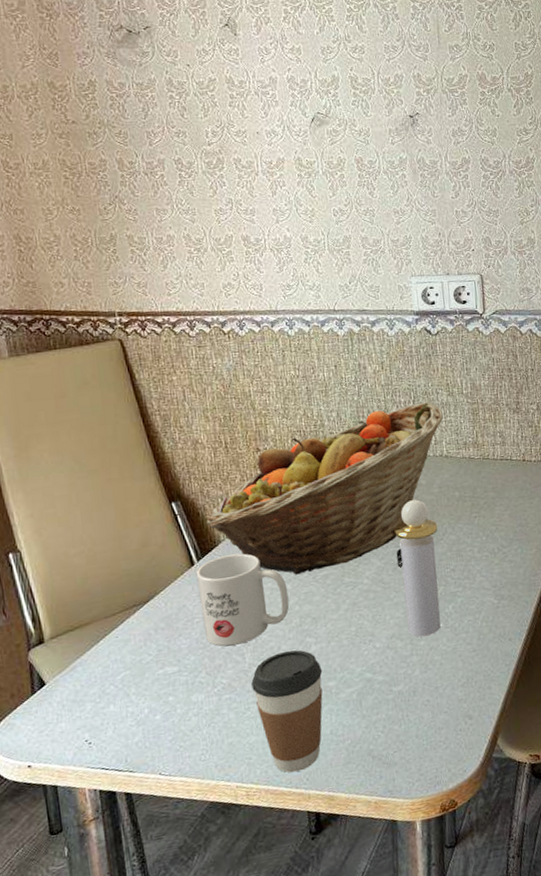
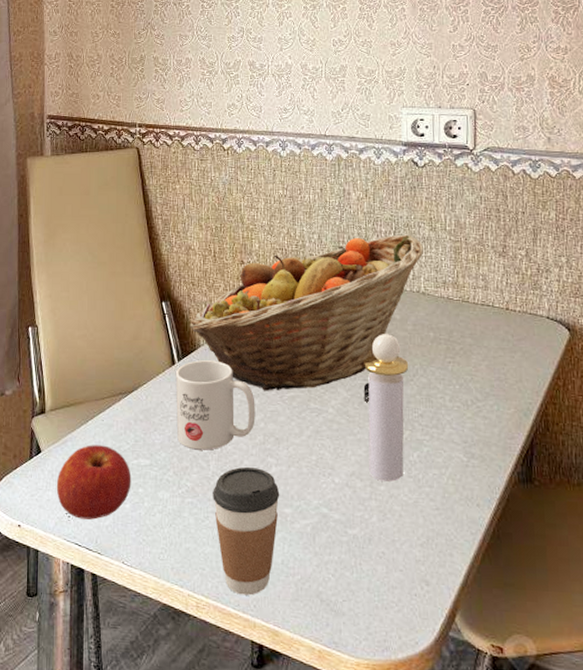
apple: none [69,662,160,743] -> present [56,445,132,520]

